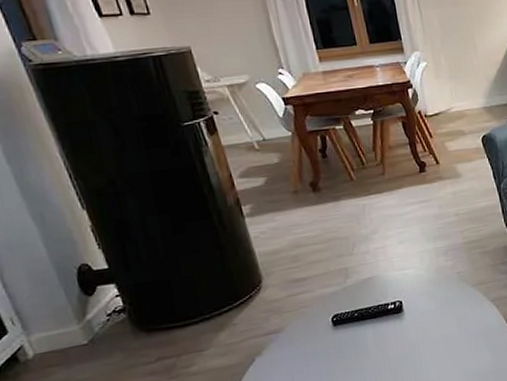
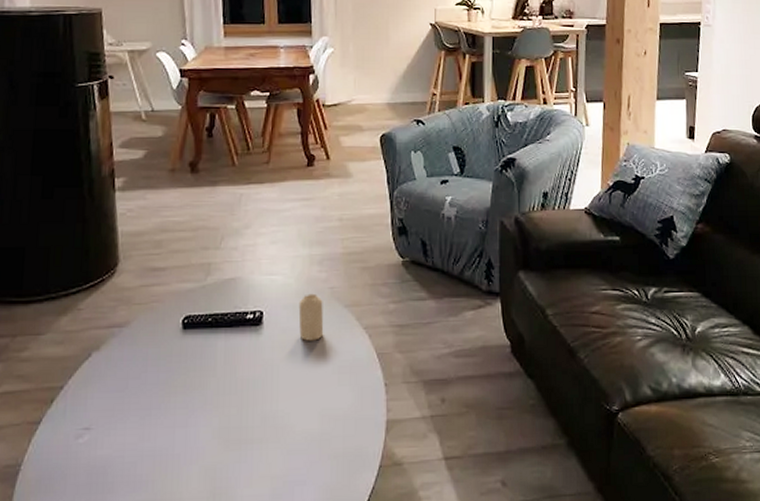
candle: none [432,279,458,319] -> present [298,293,324,341]

